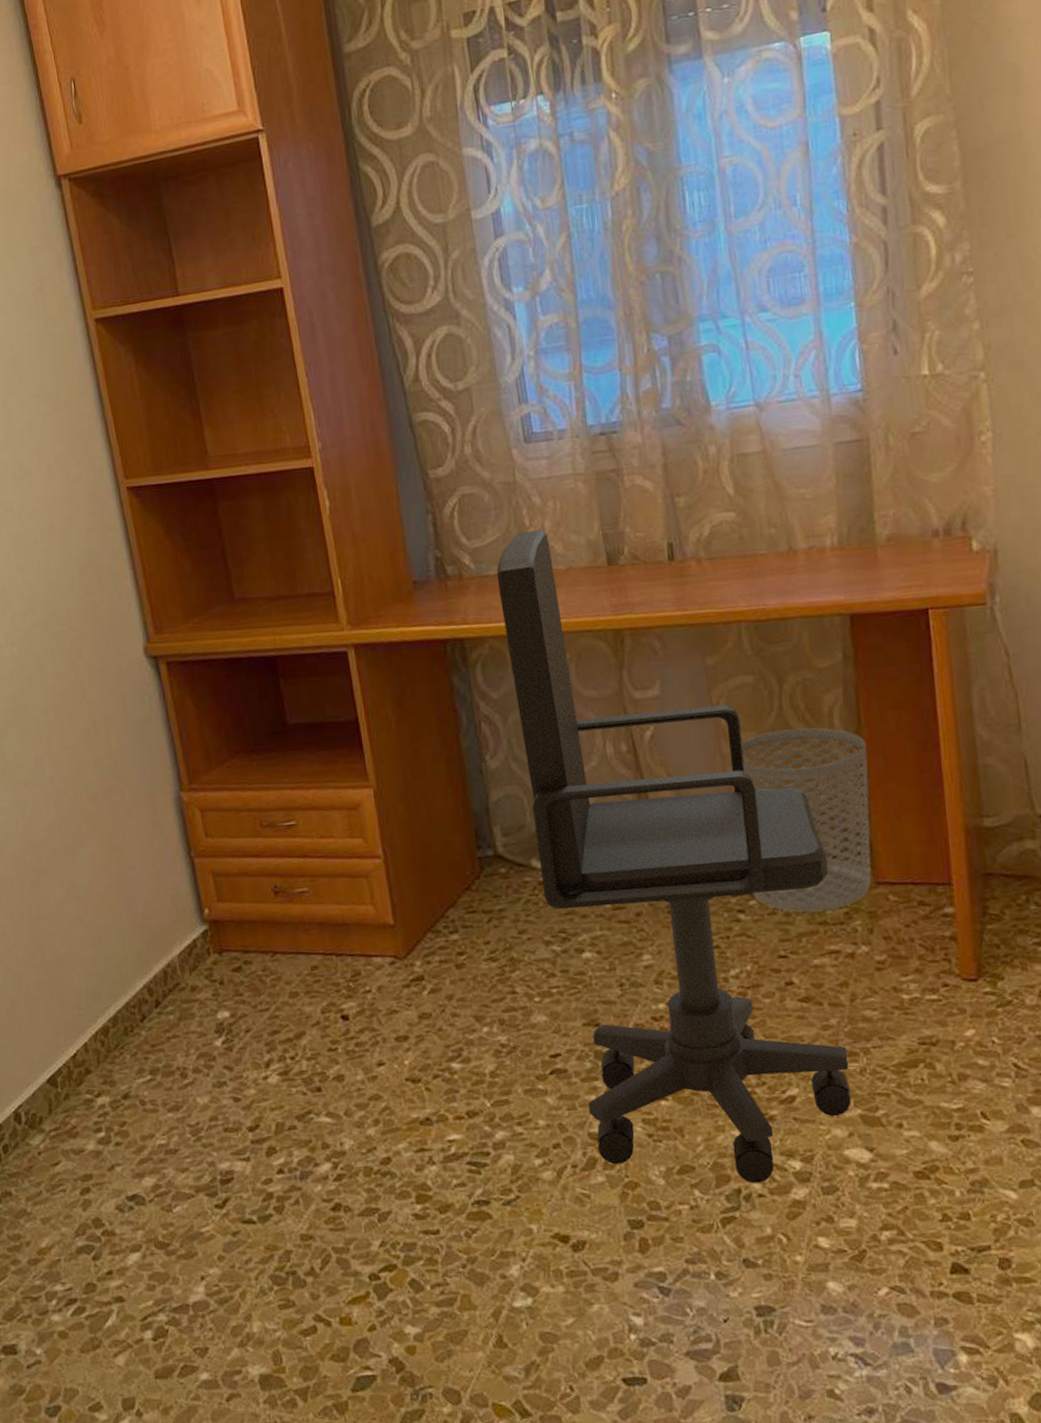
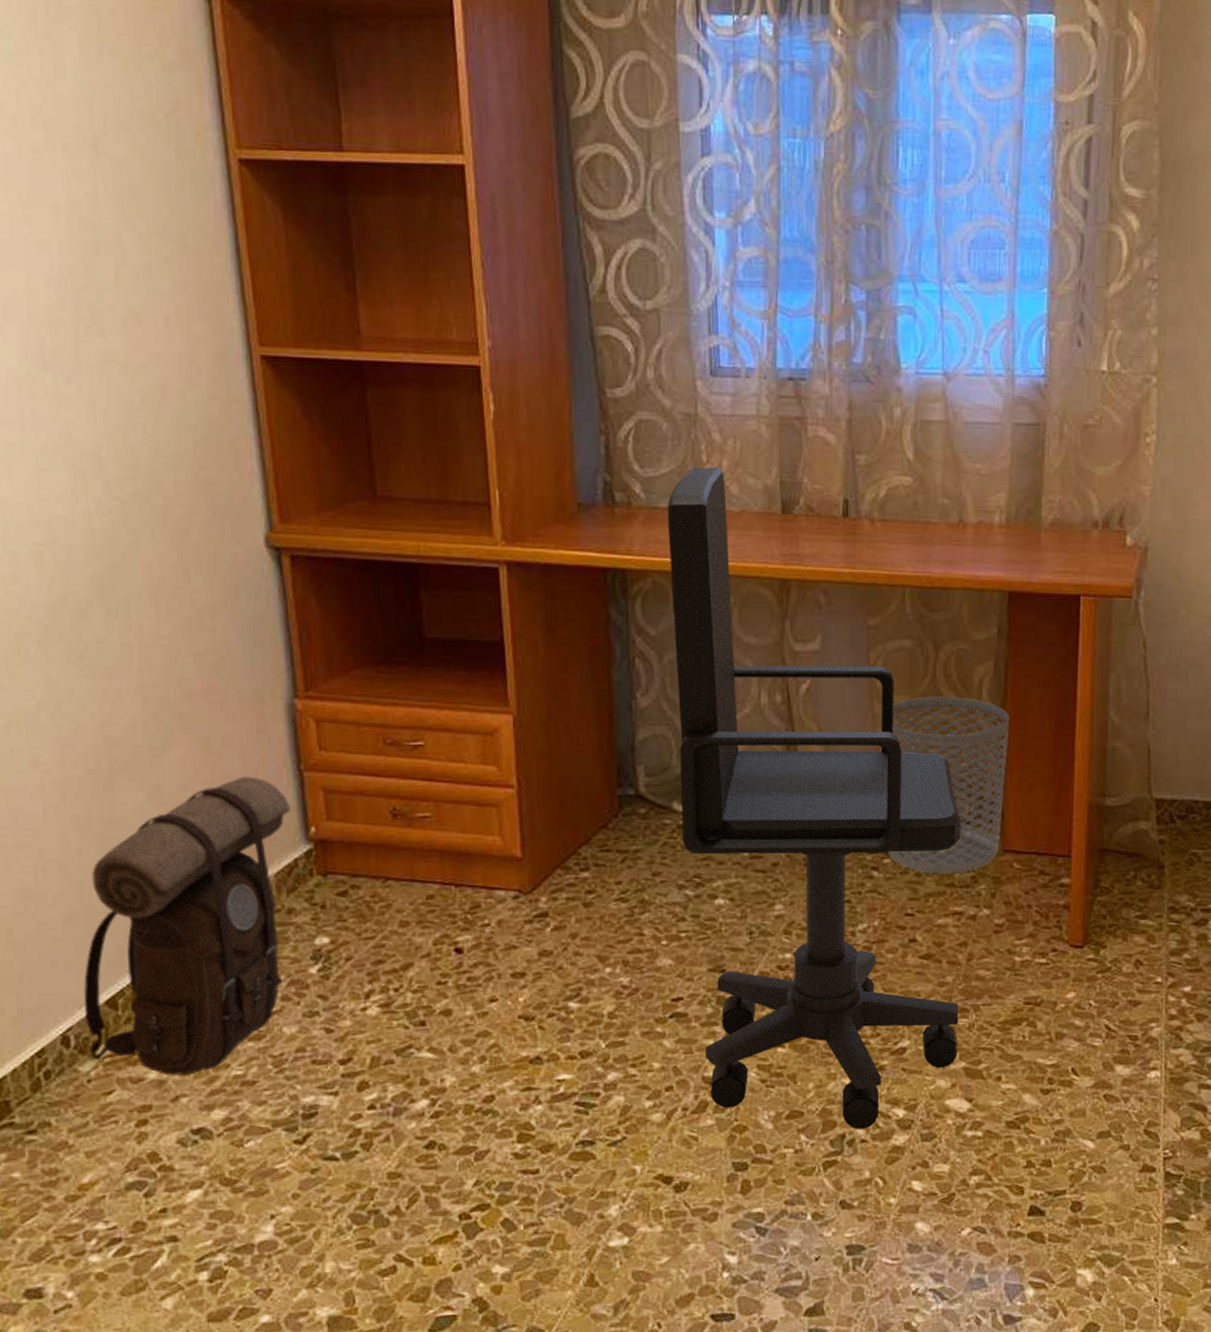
backpack: none [27,866,193,1147] -> present [83,776,291,1076]

